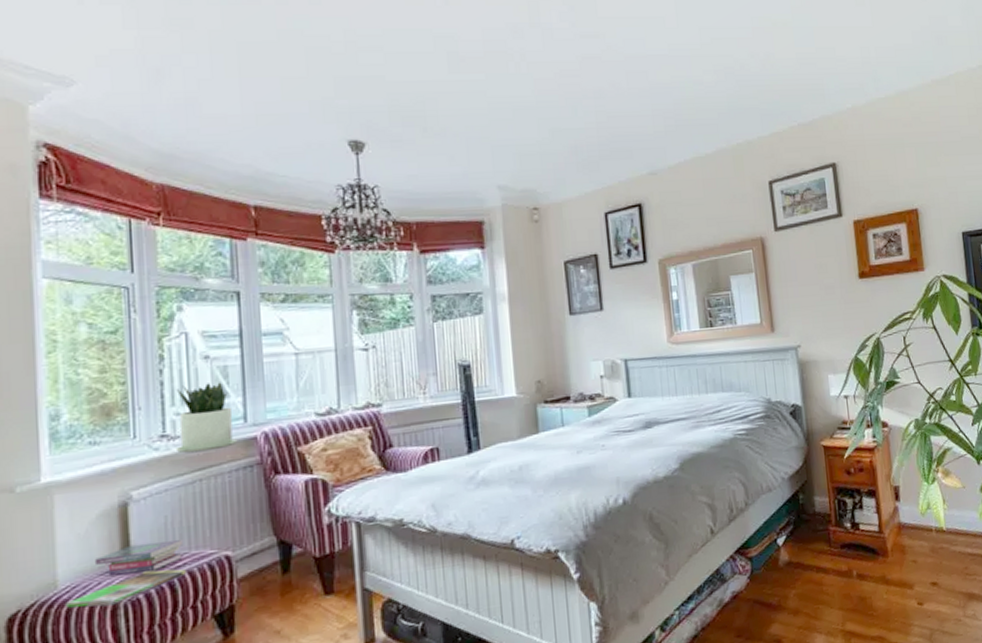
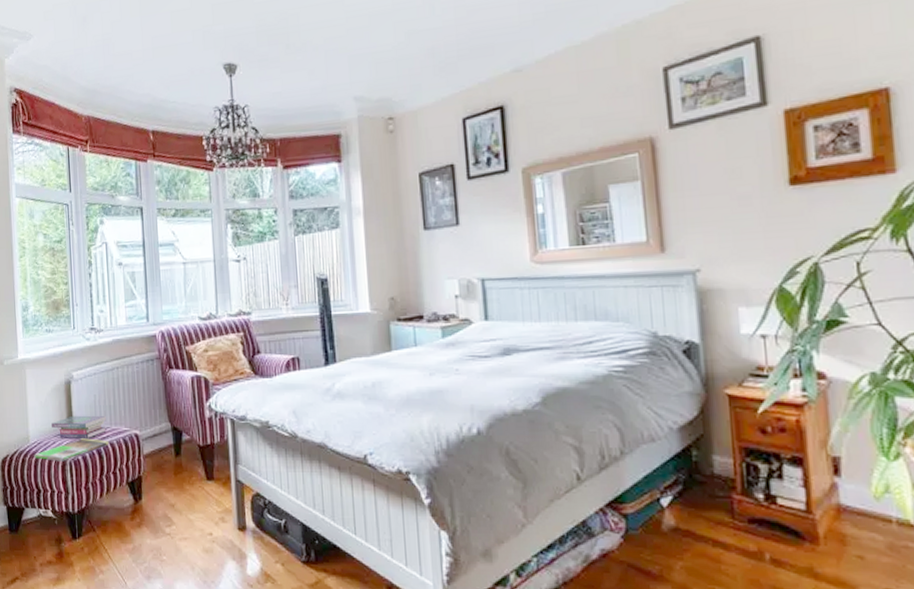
planter: present [175,382,238,454] -> none [100,285,143,345]

